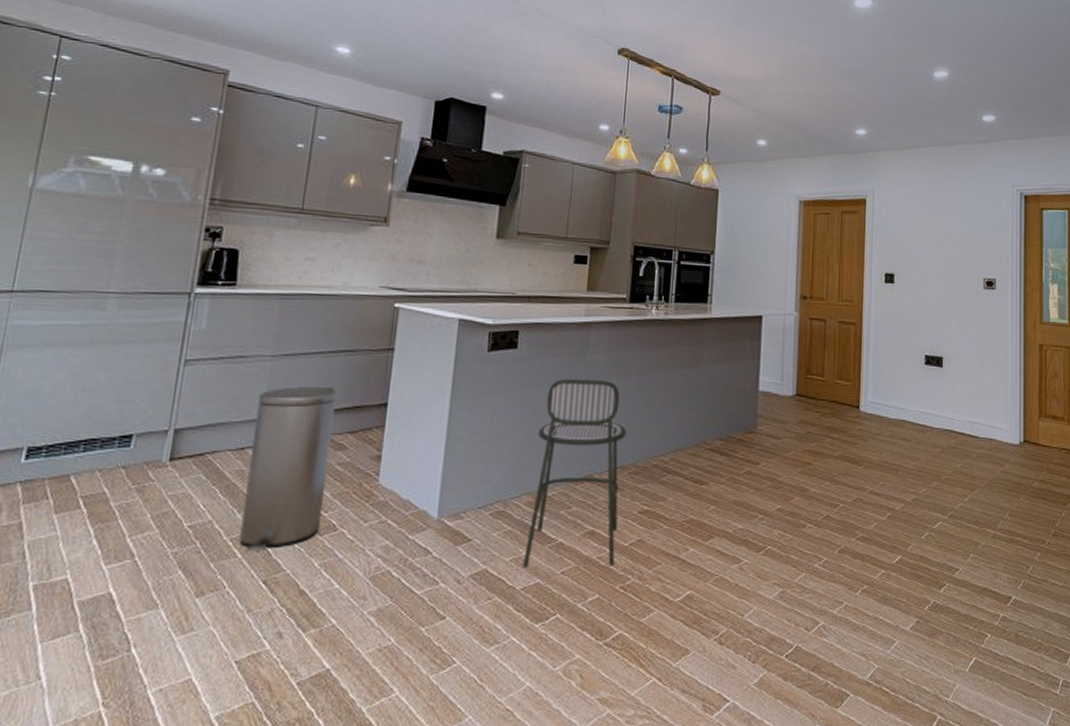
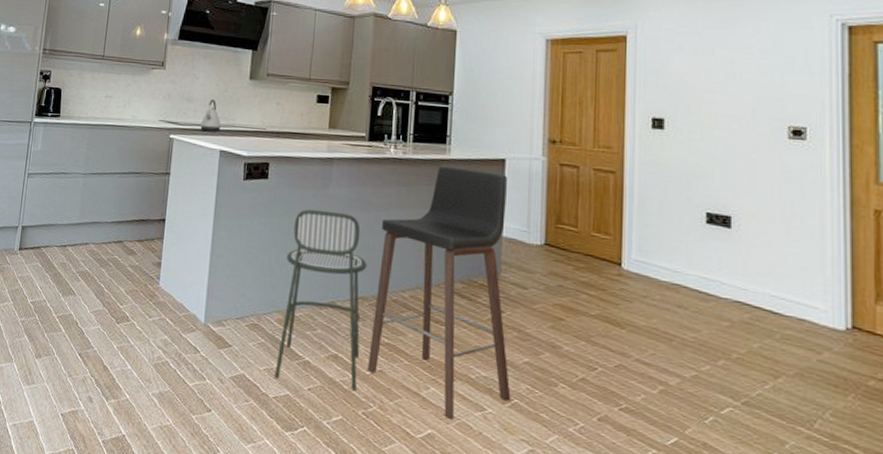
pedal bin: present [239,387,337,551] -> none [63,200,129,329]
kettle: none [434,261,461,299] -> present [200,99,221,133]
bar stool: none [626,324,765,576] -> present [368,165,511,419]

